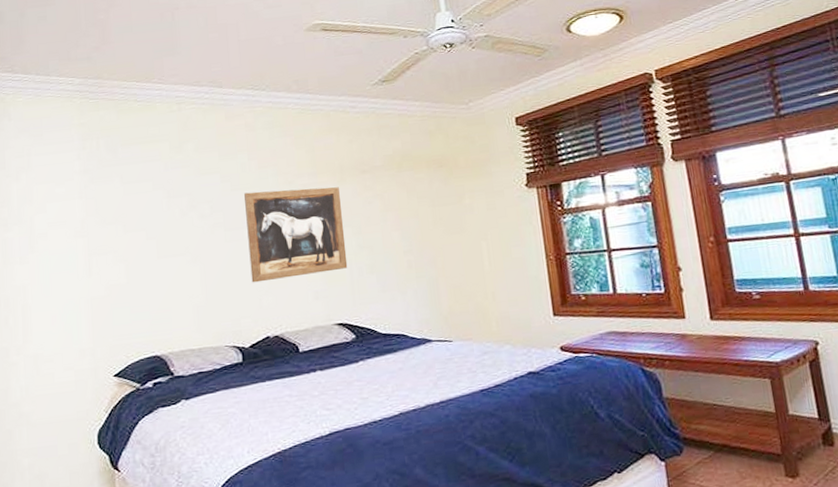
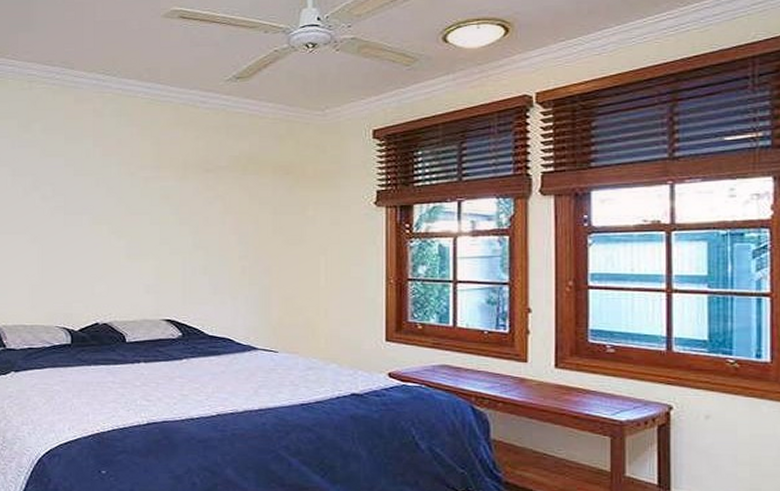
wall art: present [244,187,348,283] -> none [86,179,182,269]

